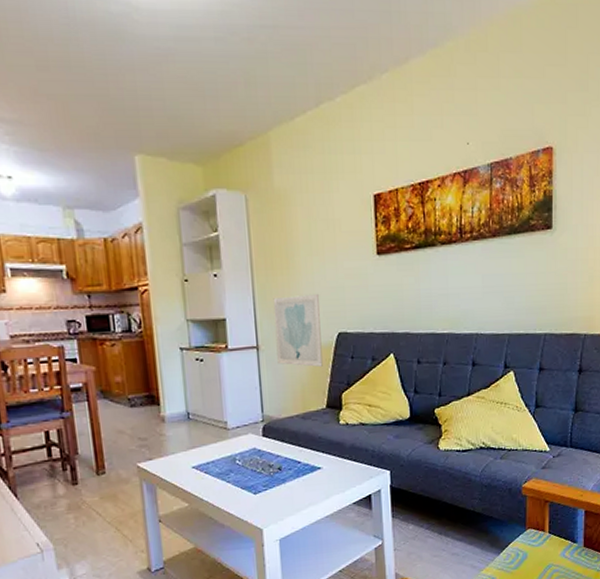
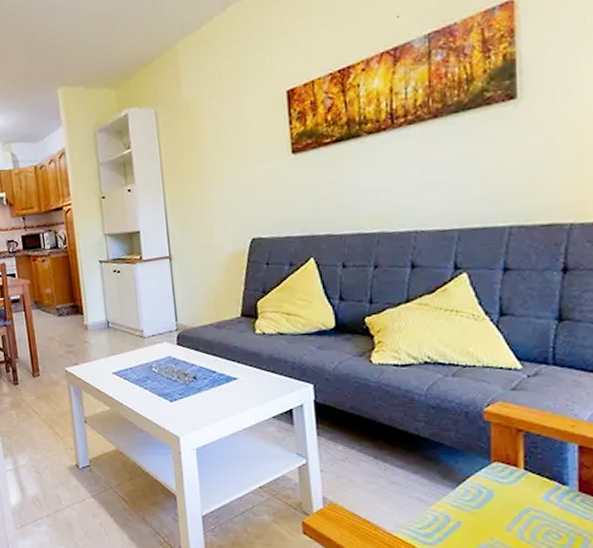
wall art: present [273,293,323,367] -> none [184,199,236,275]

